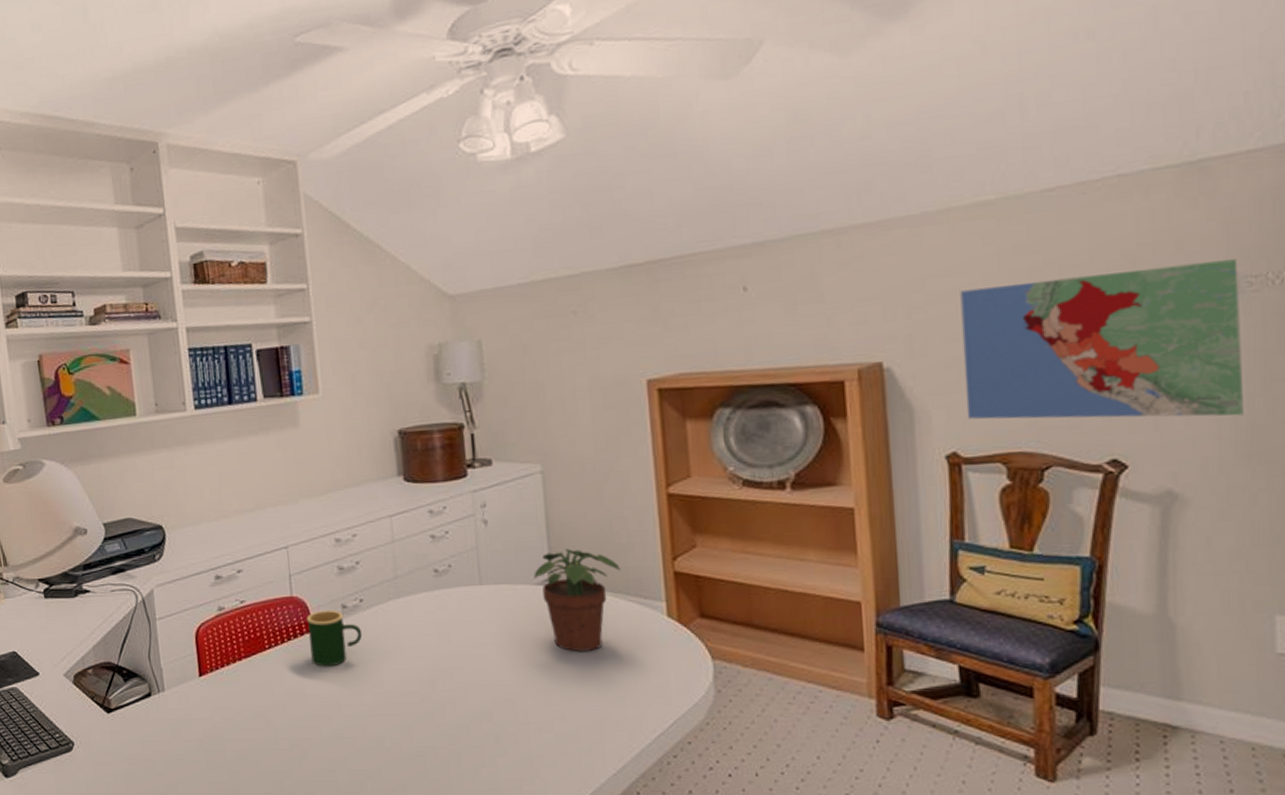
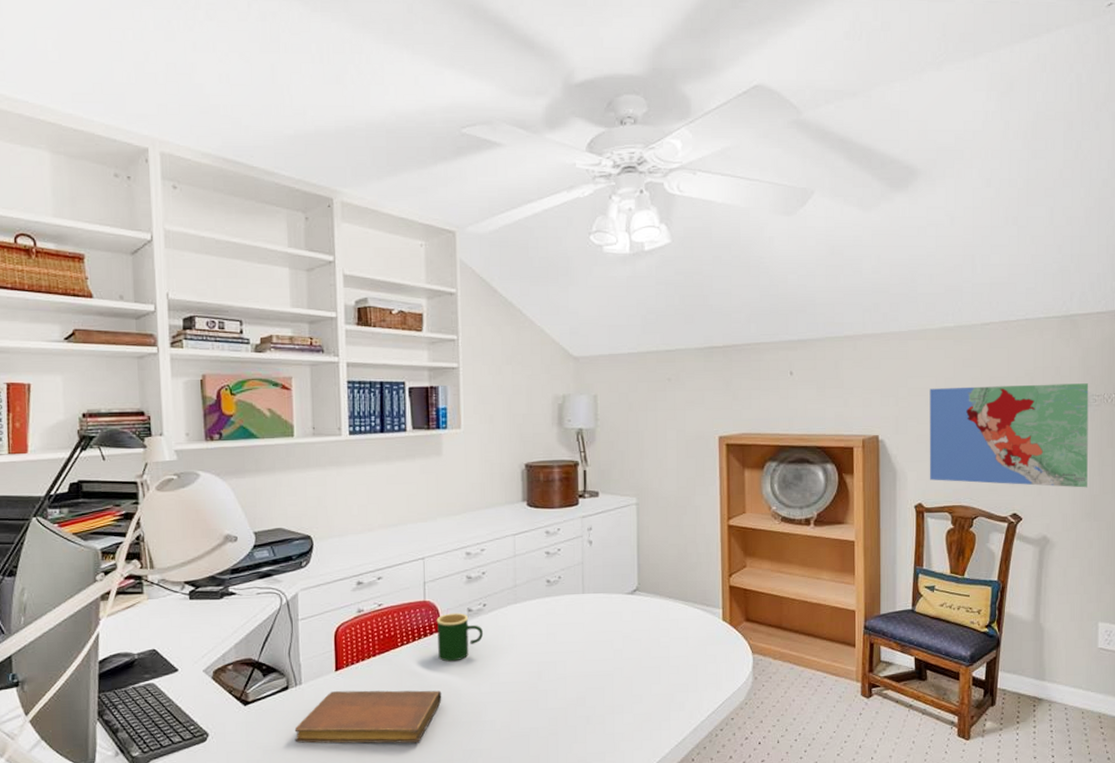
notebook: none [160,698,320,761] -> present [294,690,442,744]
potted plant: present [533,548,621,652] -> none [625,566,691,649]

